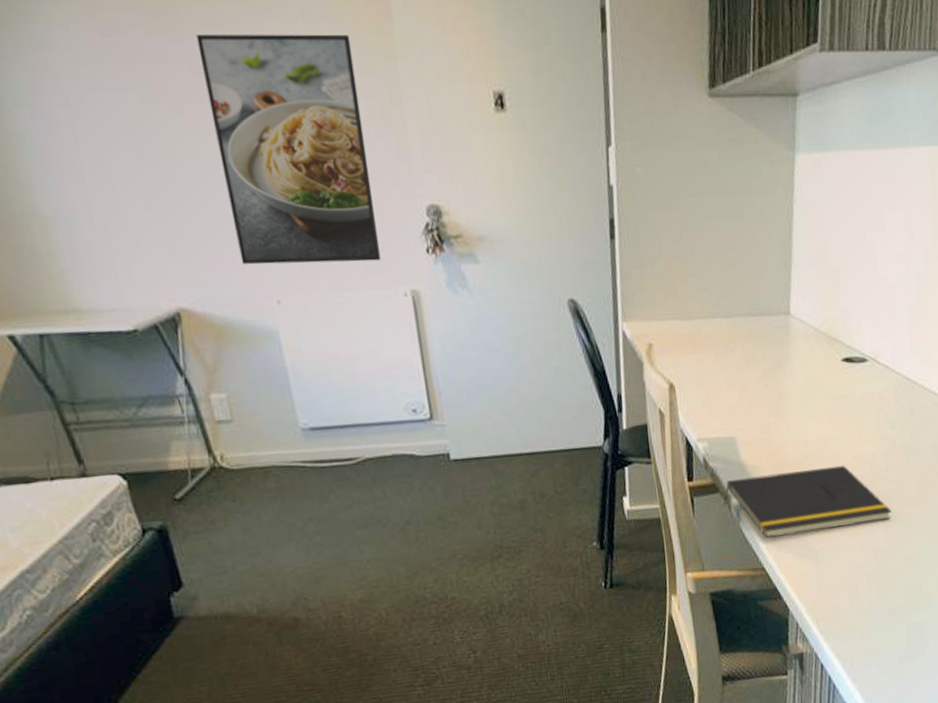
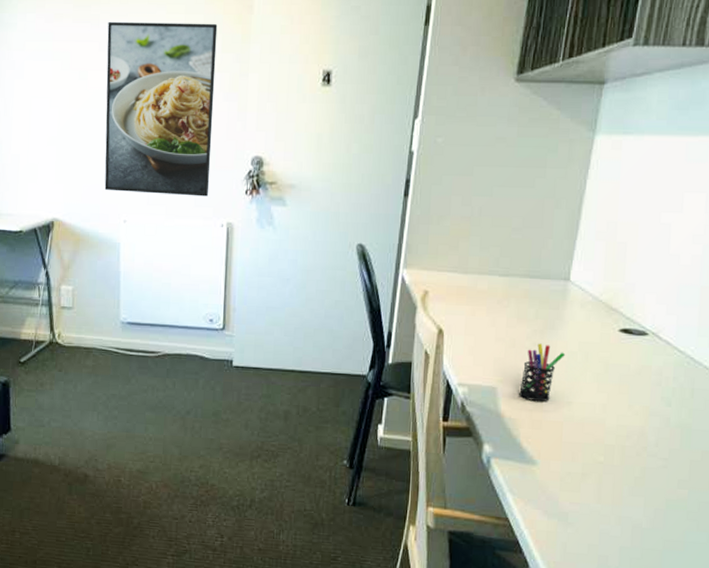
notepad: present [723,465,892,538] -> none [474,426,657,497]
pen holder: none [757,384,796,445] -> present [519,343,566,401]

